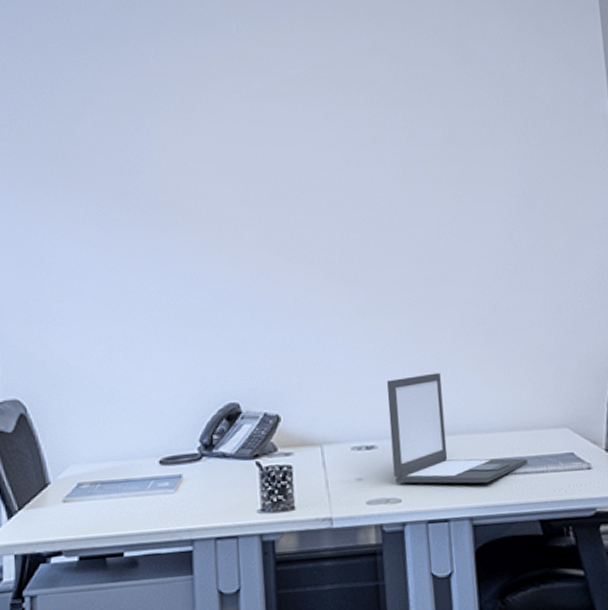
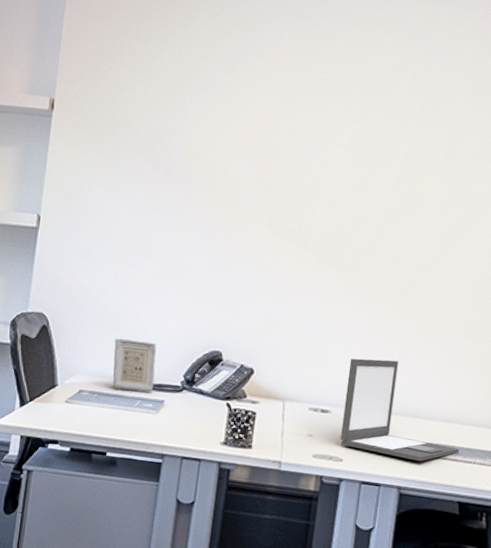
picture frame: none [110,408,167,473] -> present [112,338,157,392]

